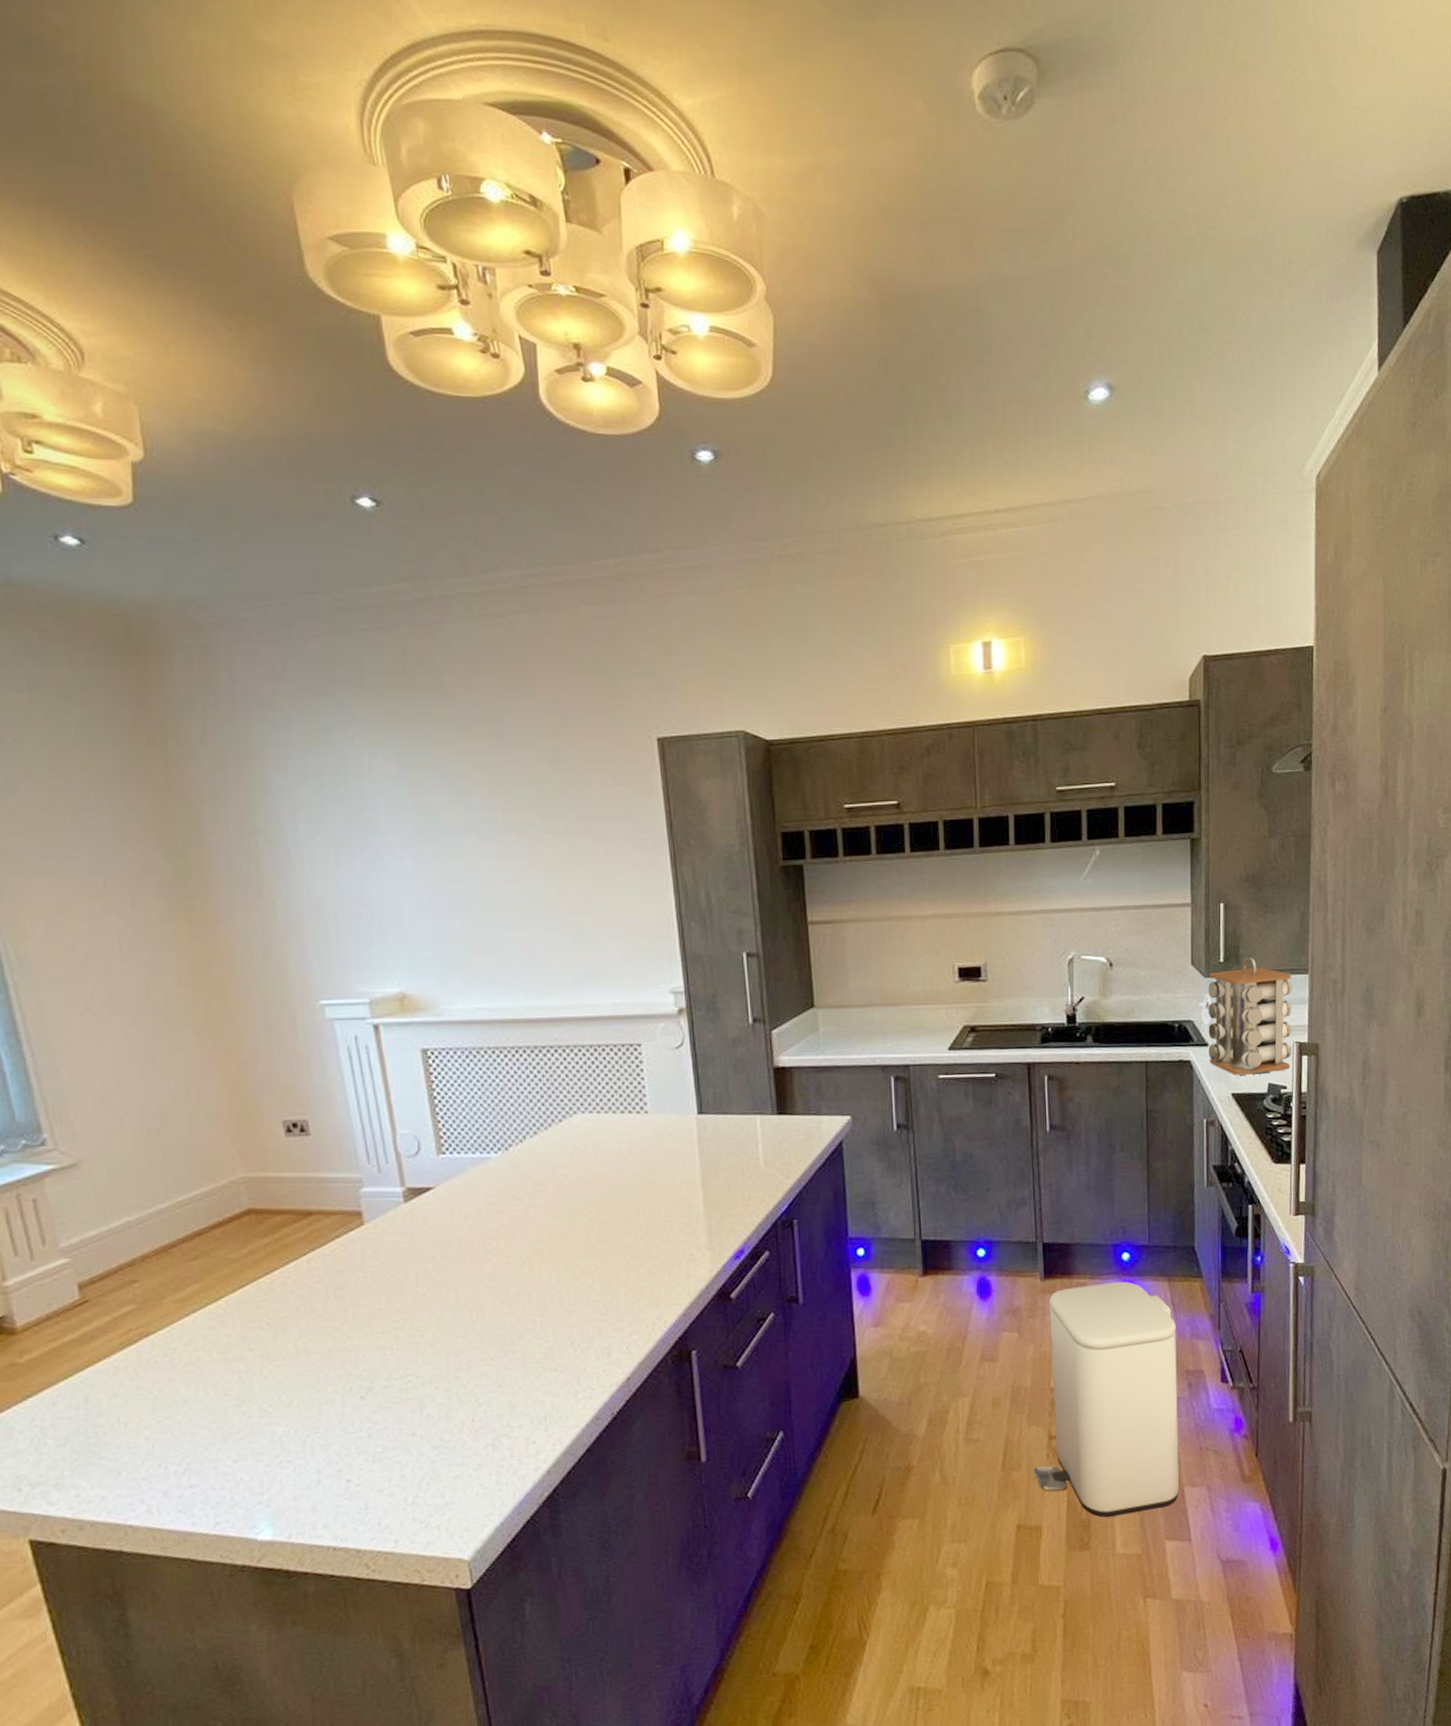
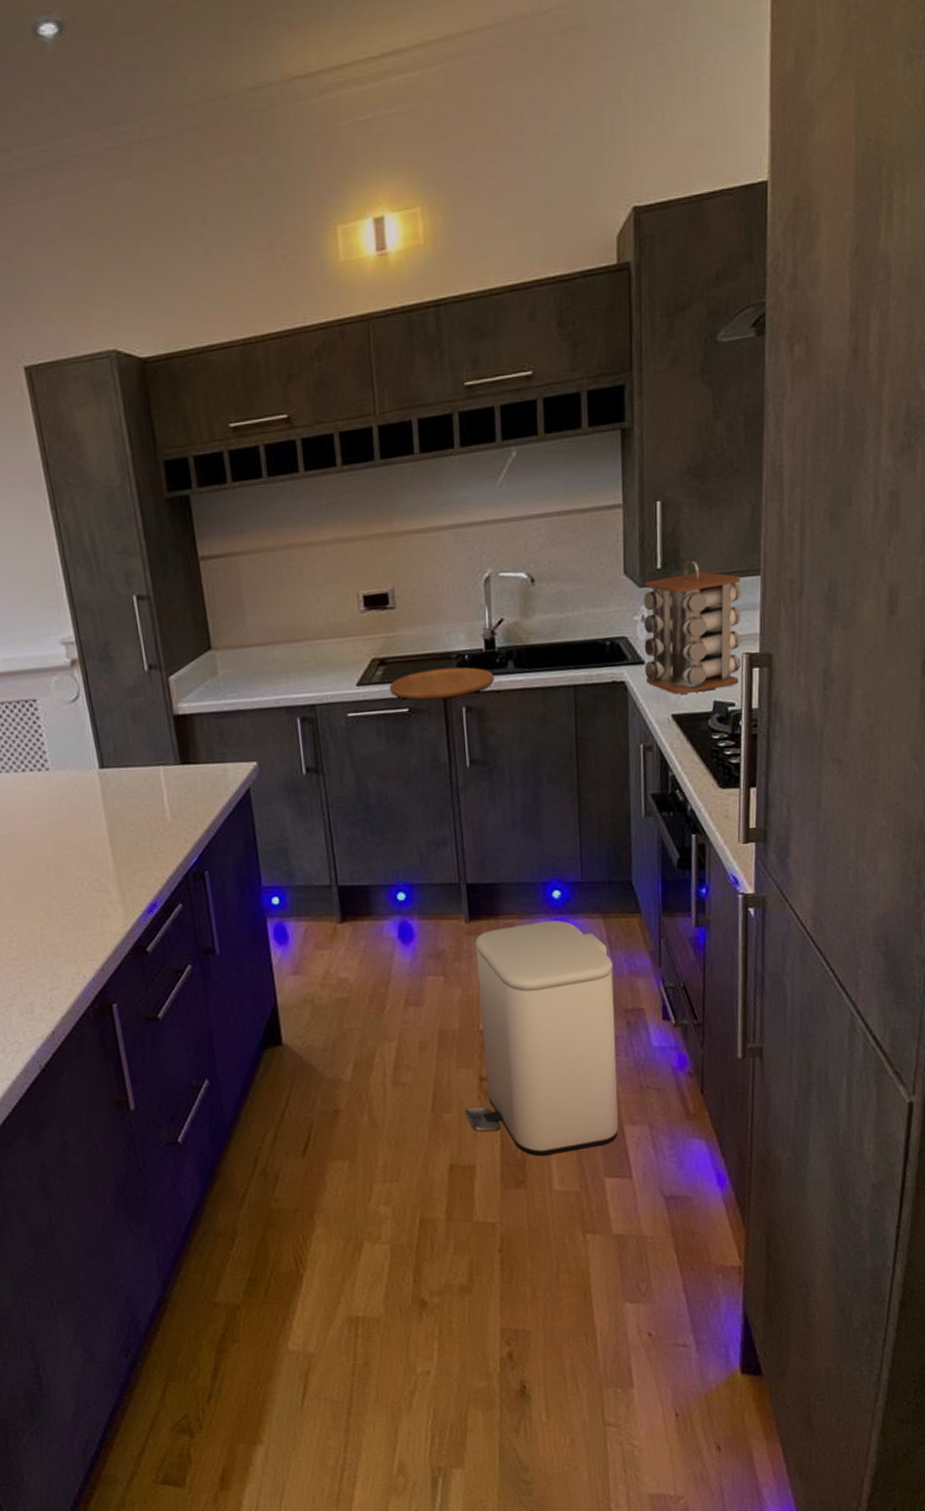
cutting board: none [978,1038,1074,1068] -> present [389,667,494,701]

